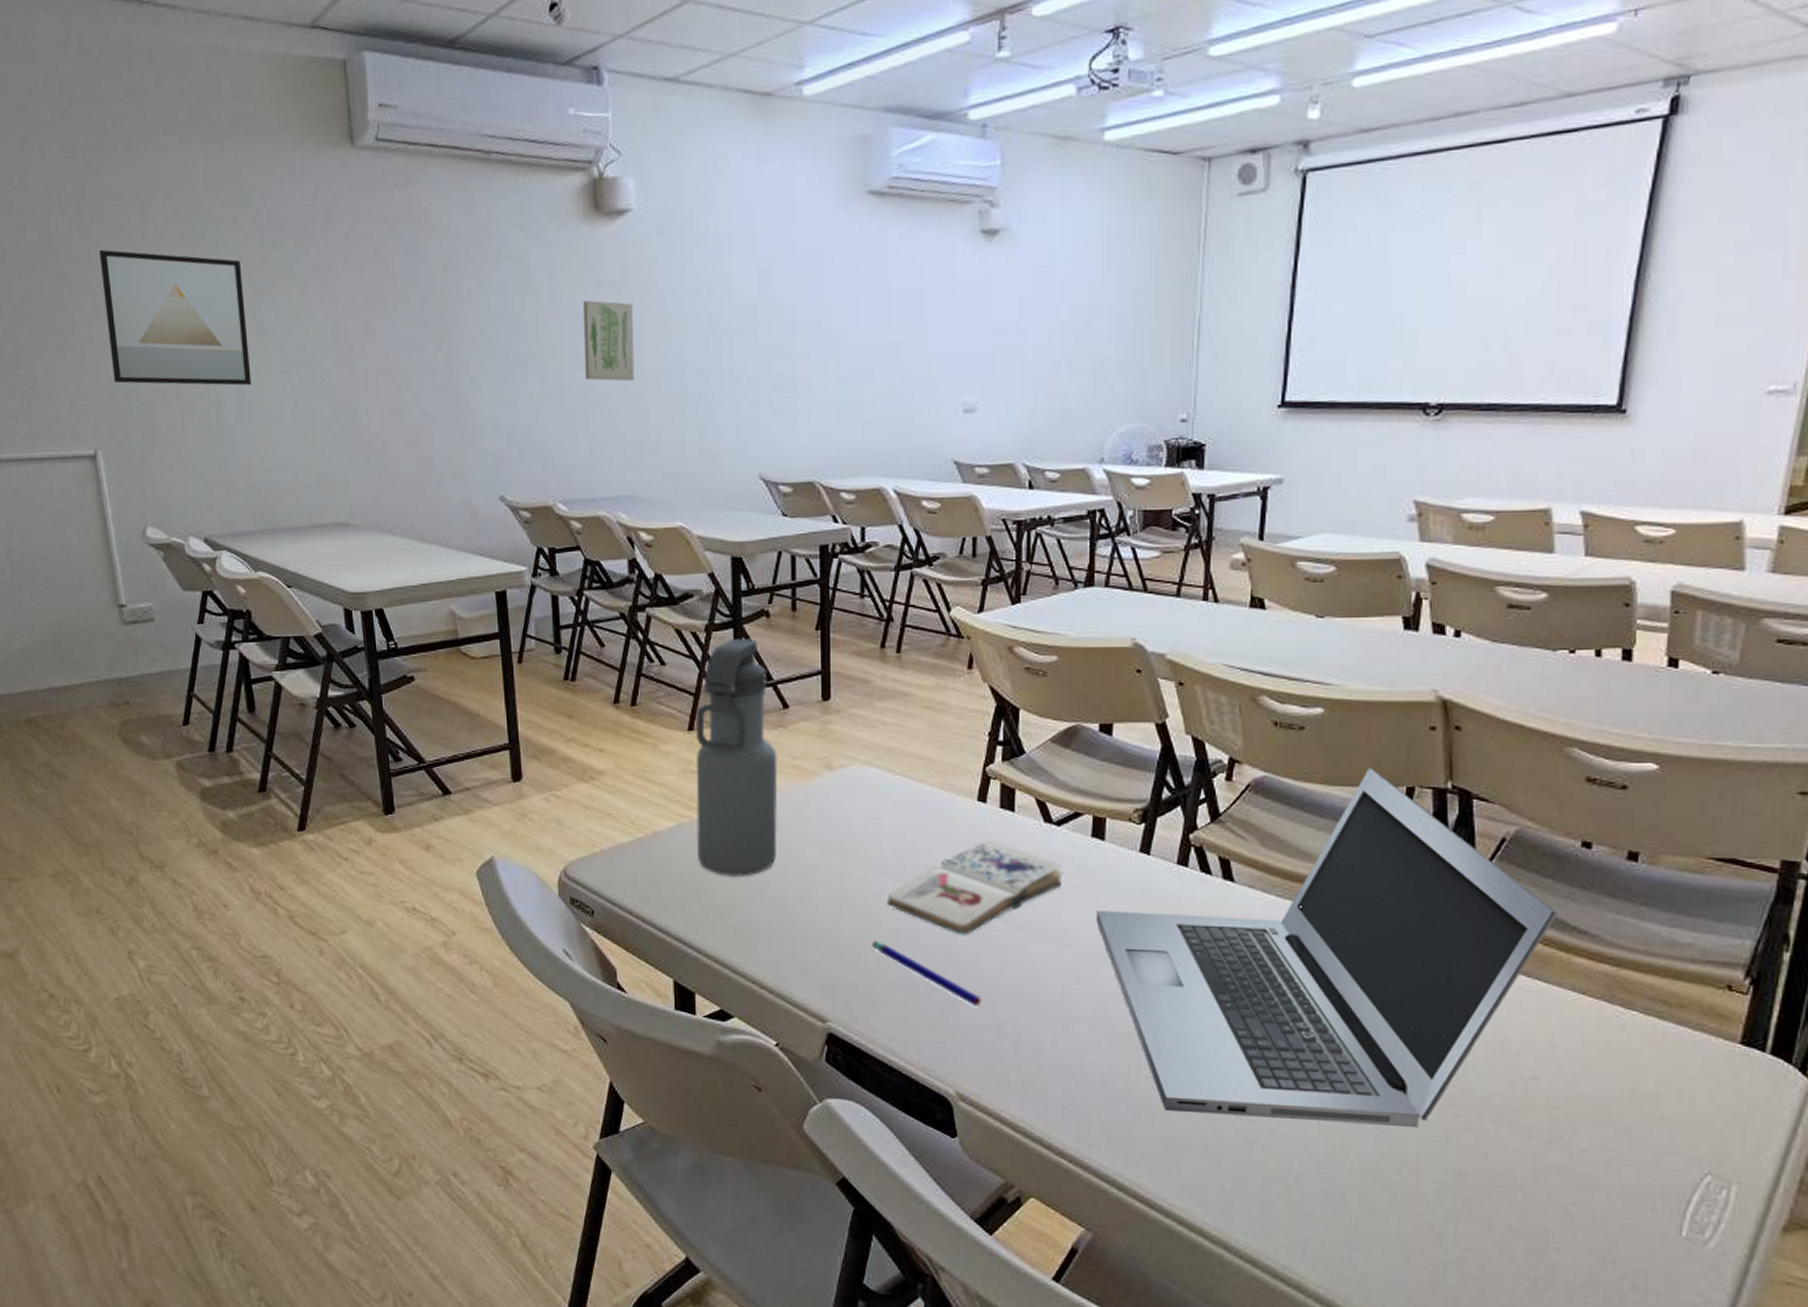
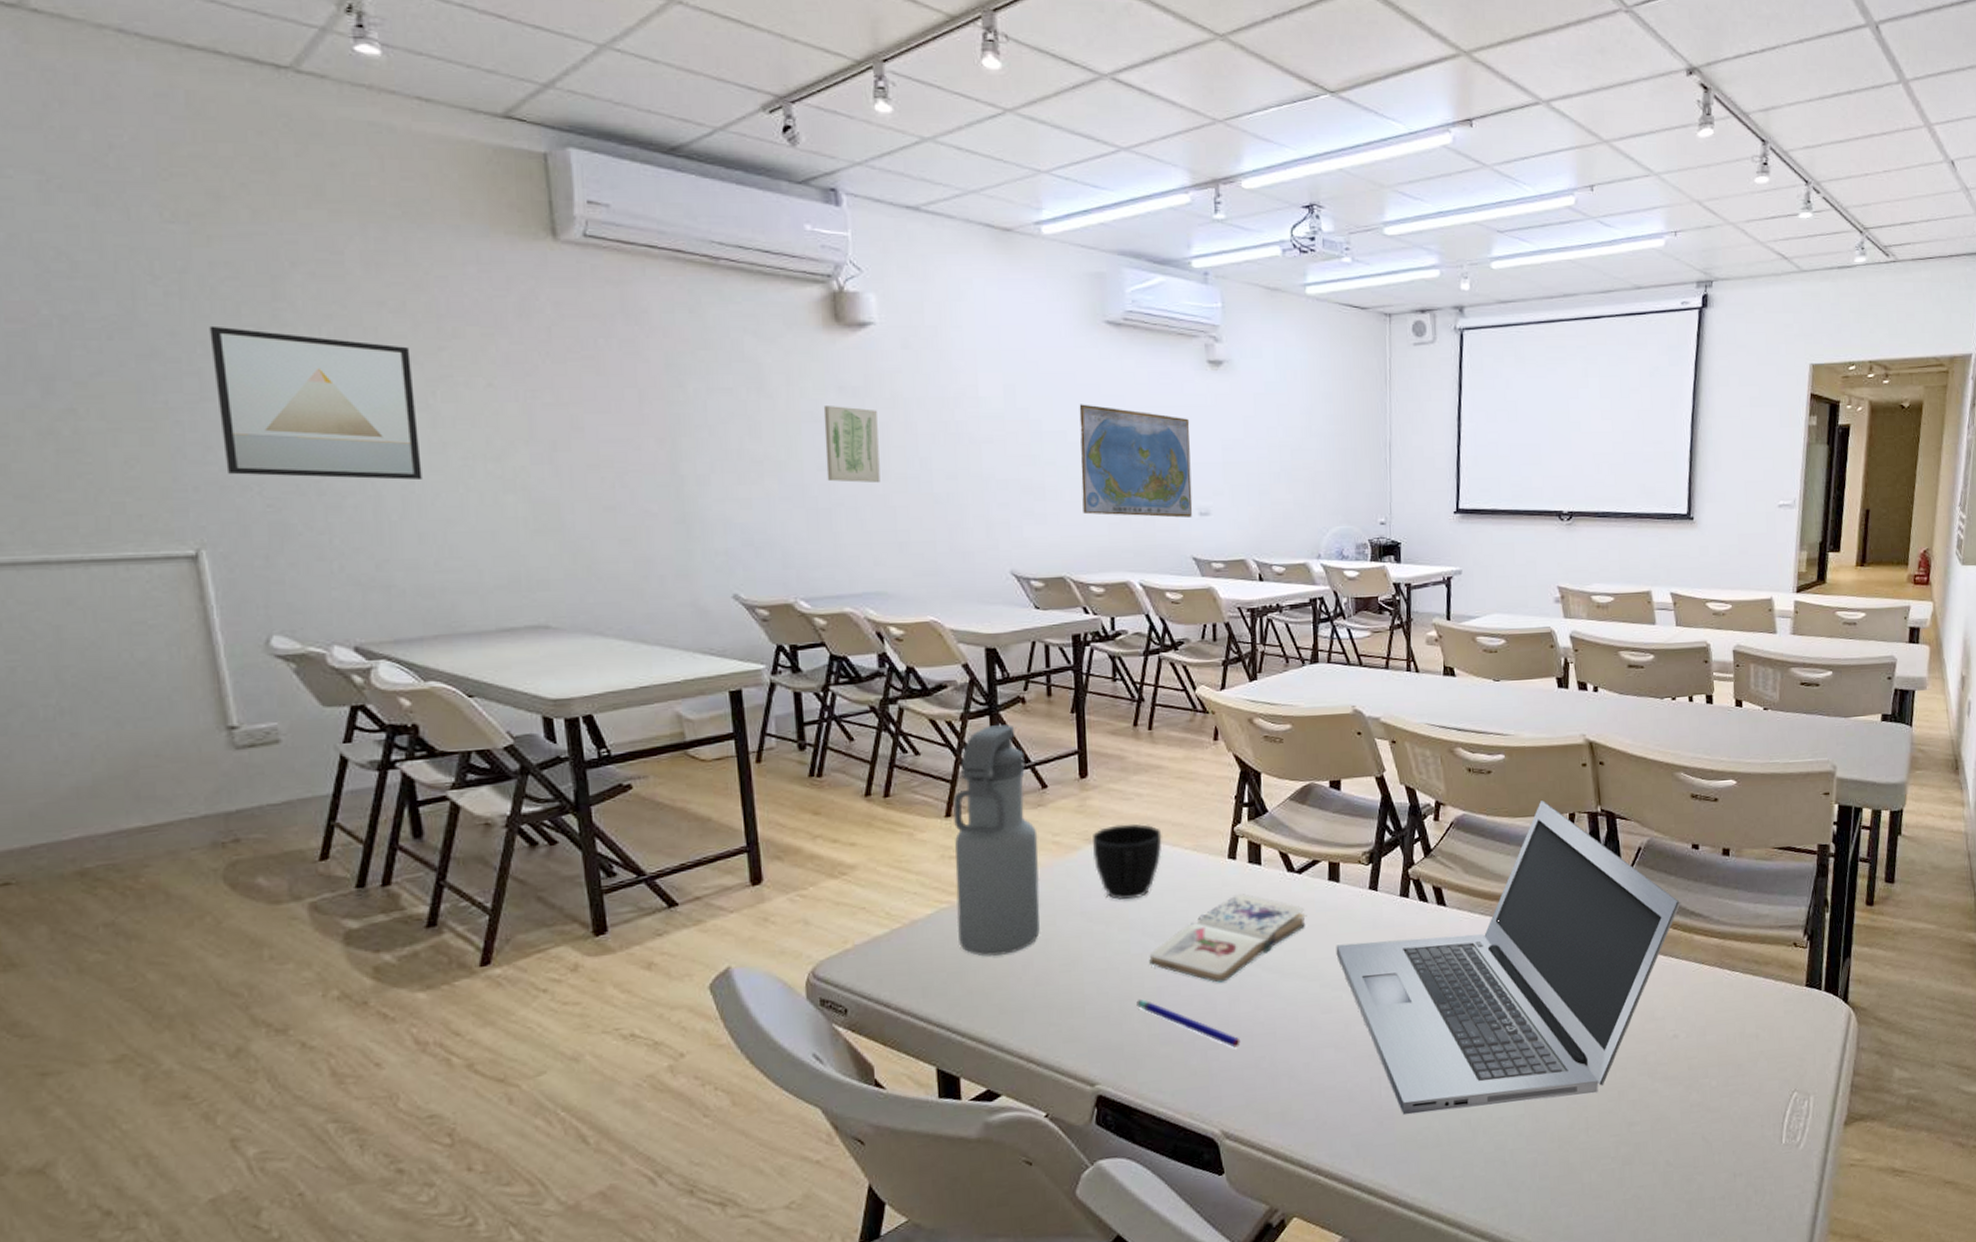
cup: none [833,753,906,835] -> present [1093,823,1162,900]
world map: none [835,287,957,416] -> present [1079,404,1193,518]

